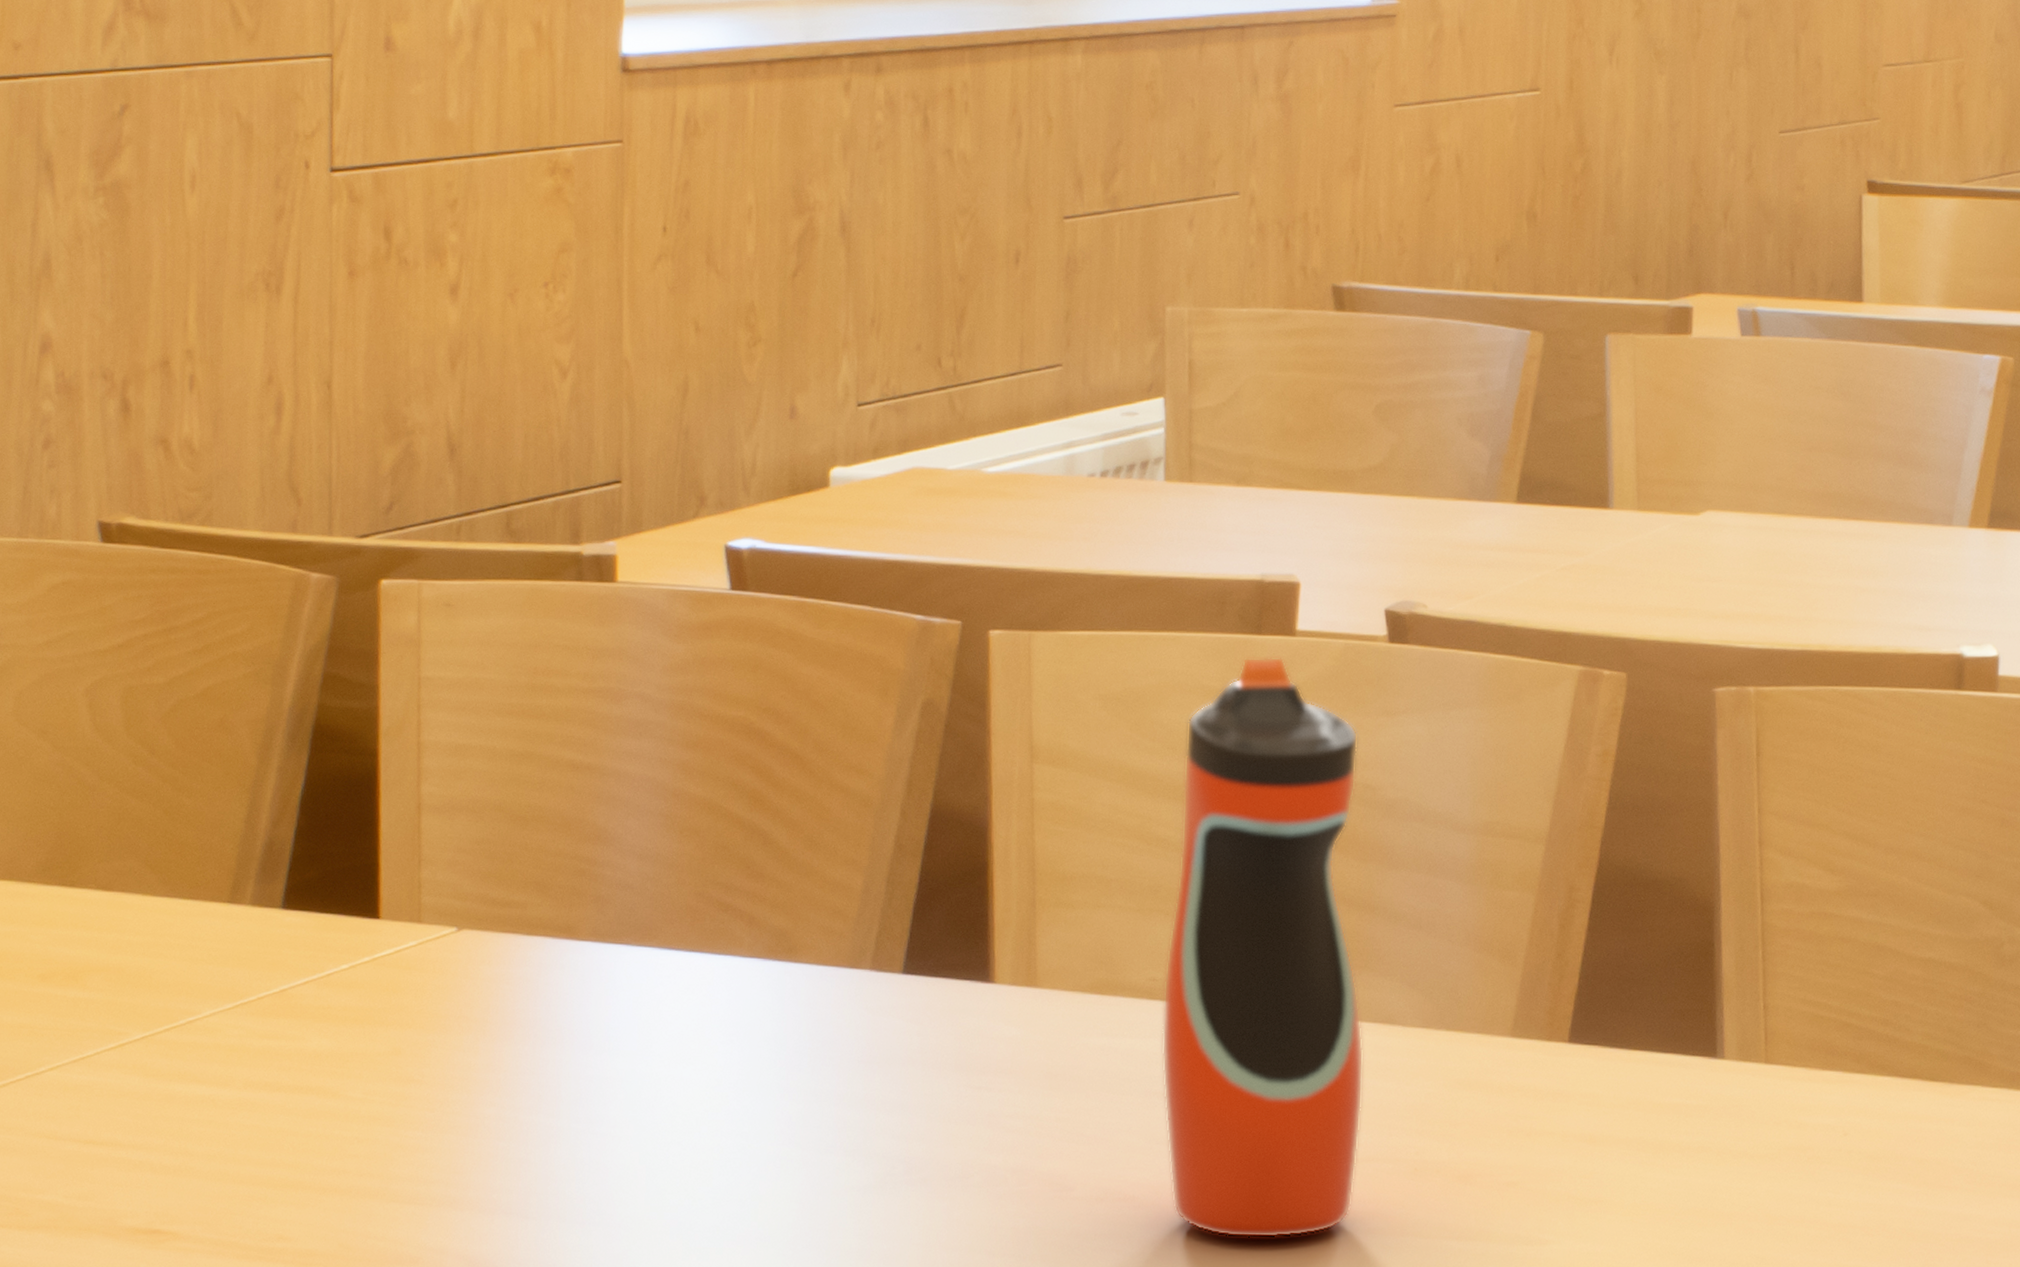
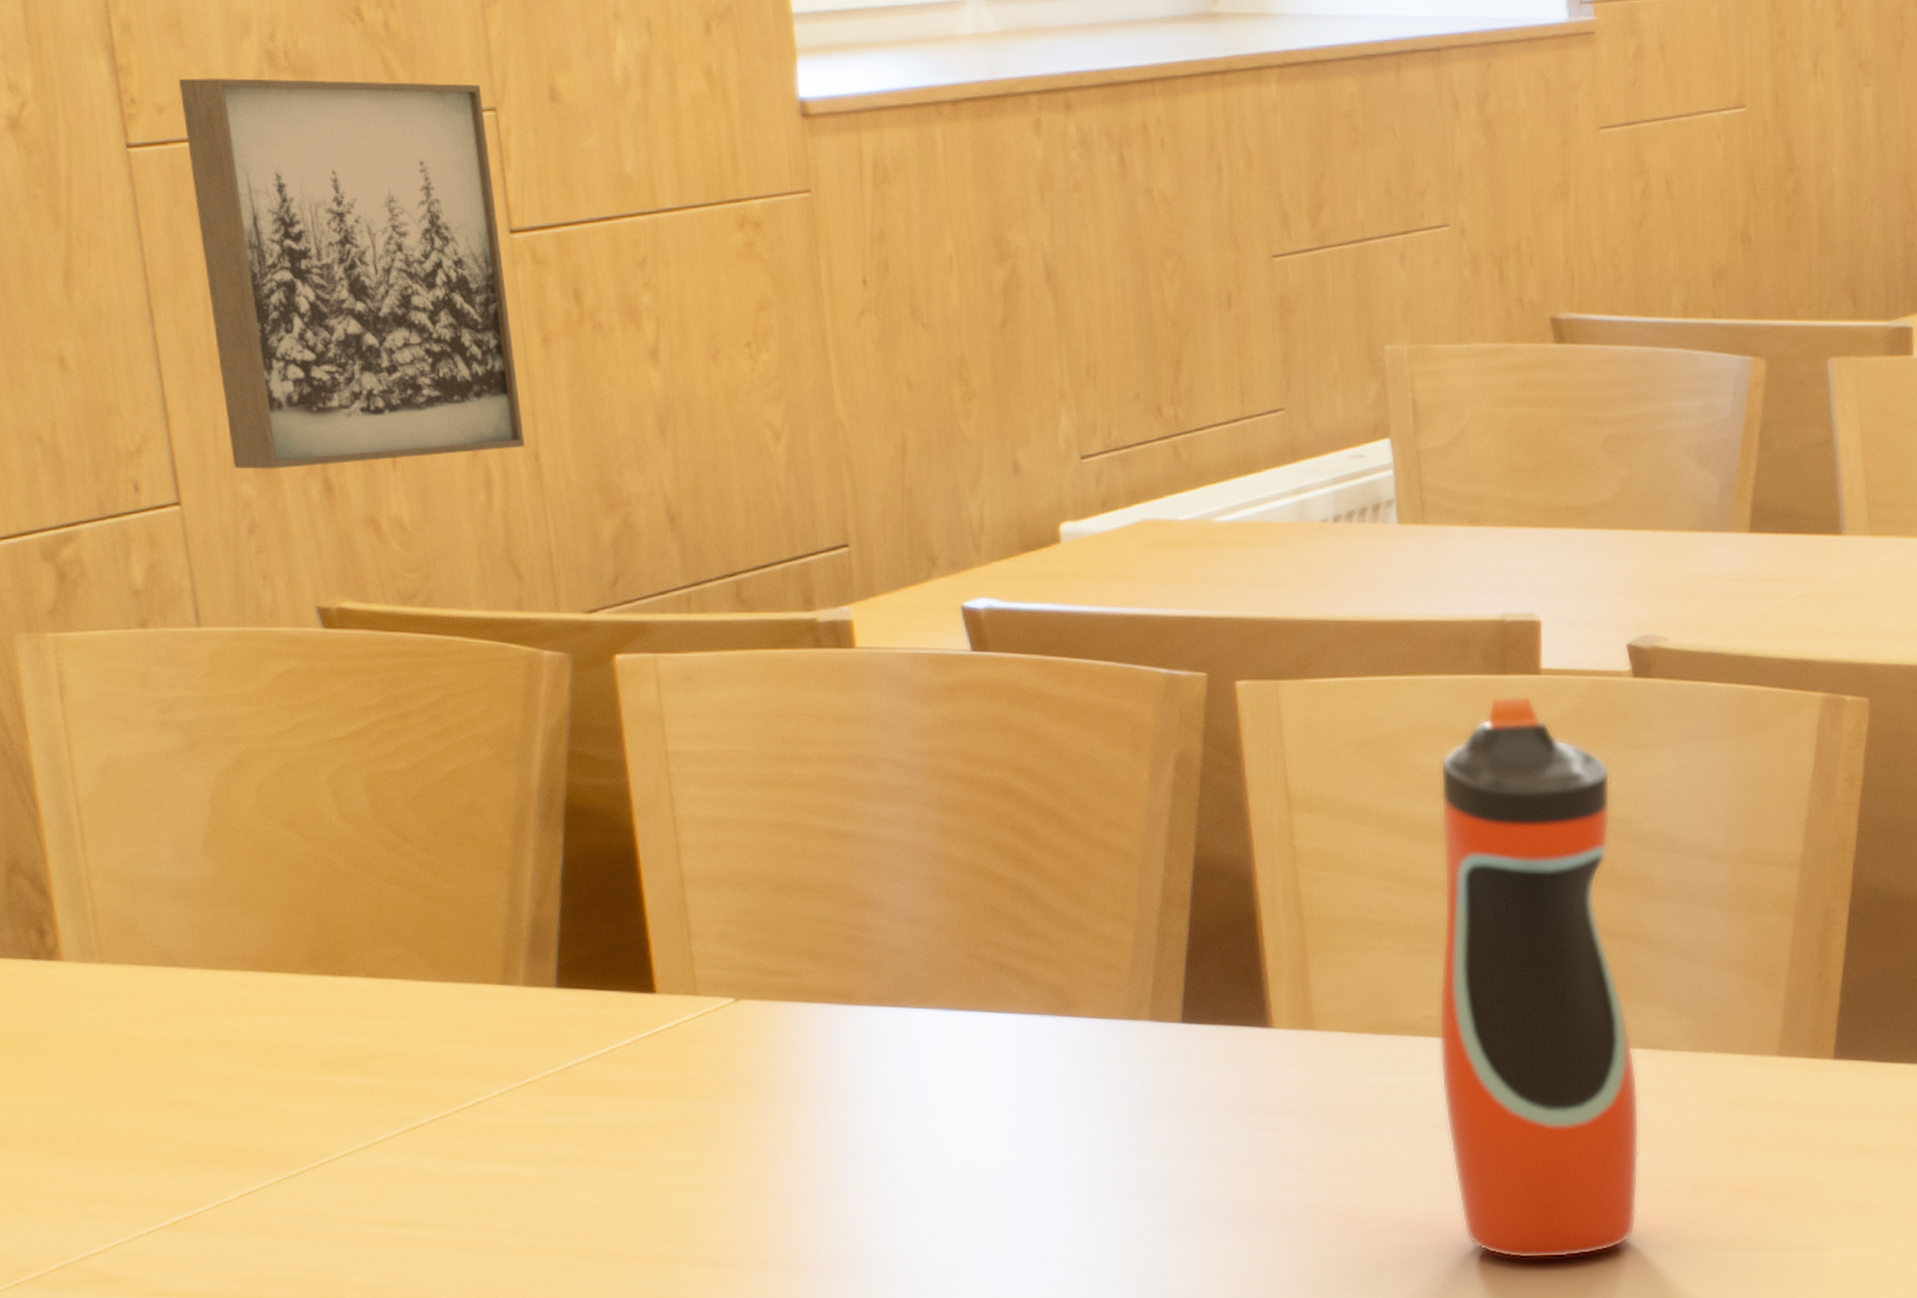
wall art: none [37,18,321,388] -> present [179,78,525,470]

